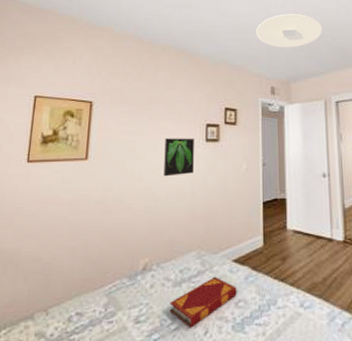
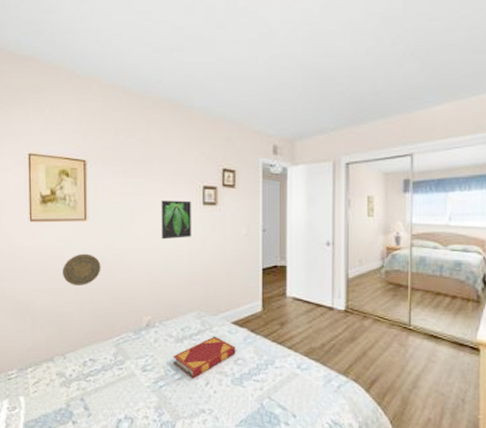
decorative plate: none [55,194,99,229] -> present [62,253,101,285]
ceiling light: present [256,14,322,48] -> none [257,56,335,100]

